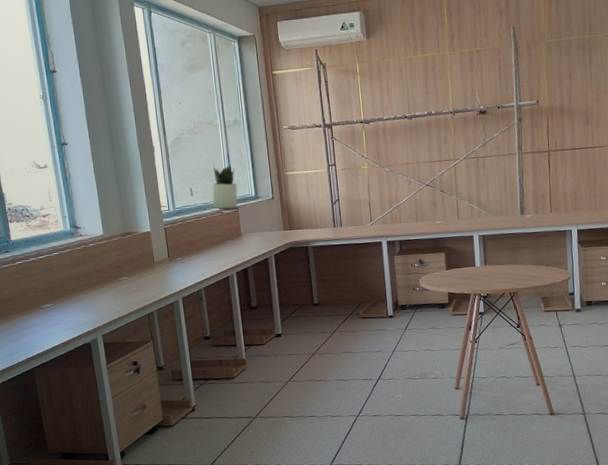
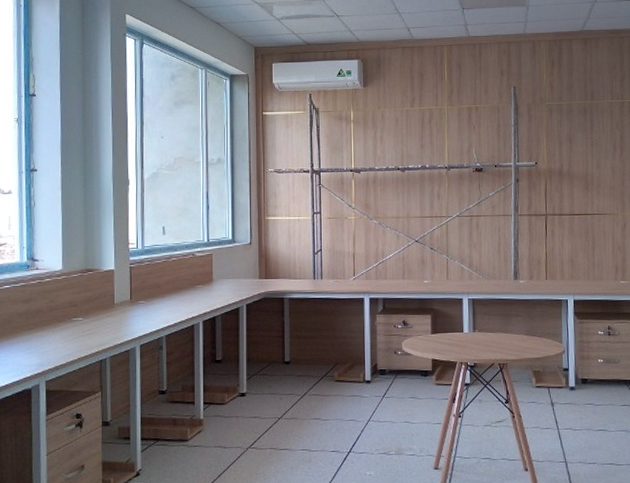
planter: present [210,165,239,210] -> none [182,205,214,252]

